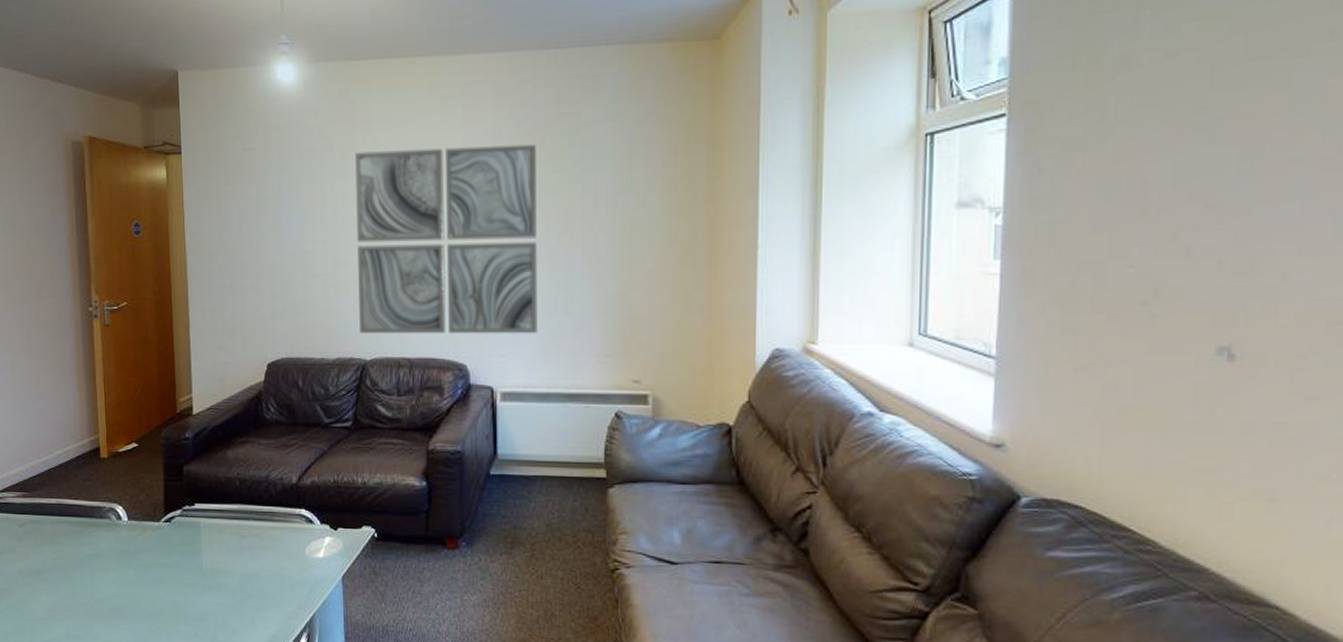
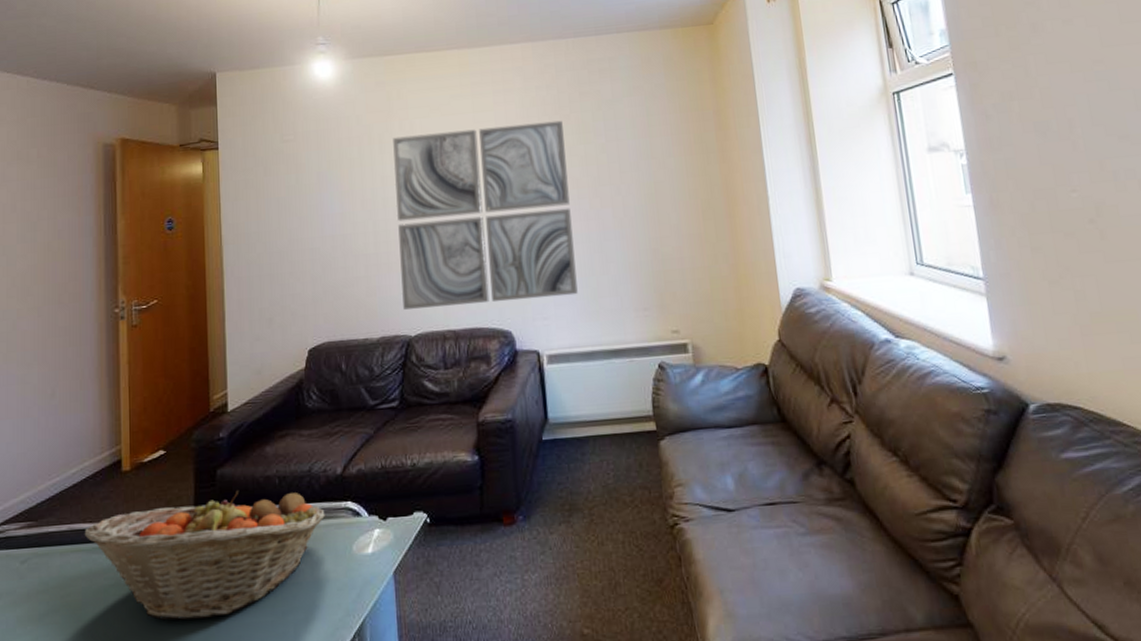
fruit basket: none [70,487,282,594] -> present [84,490,326,621]

